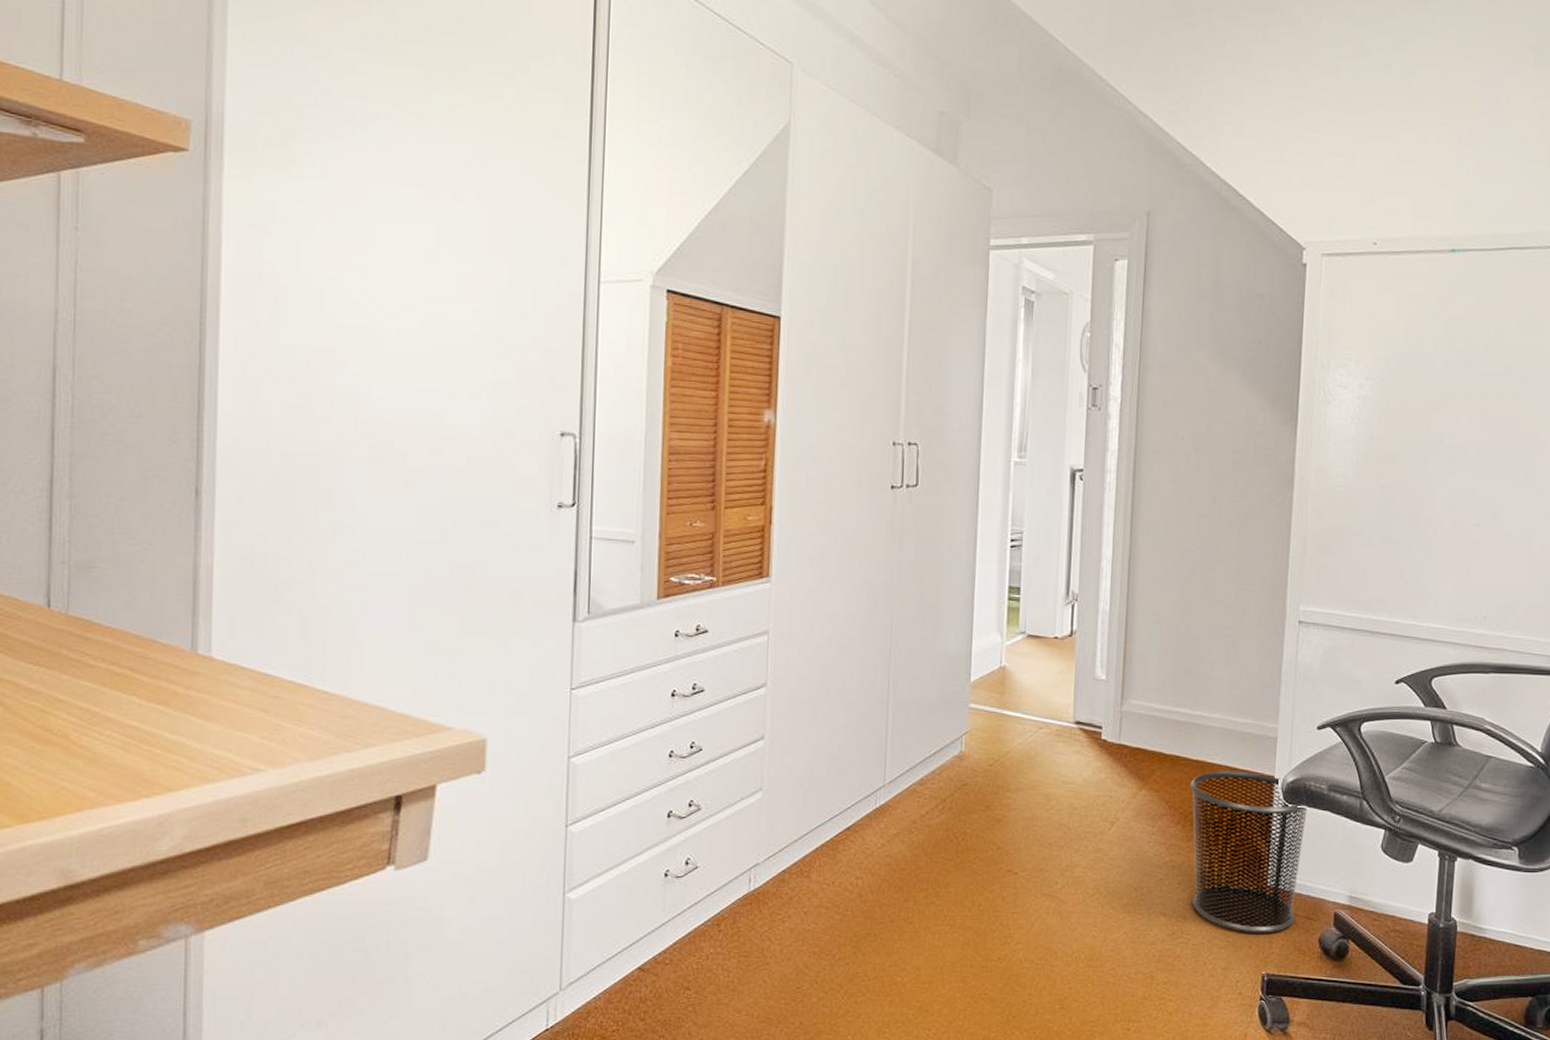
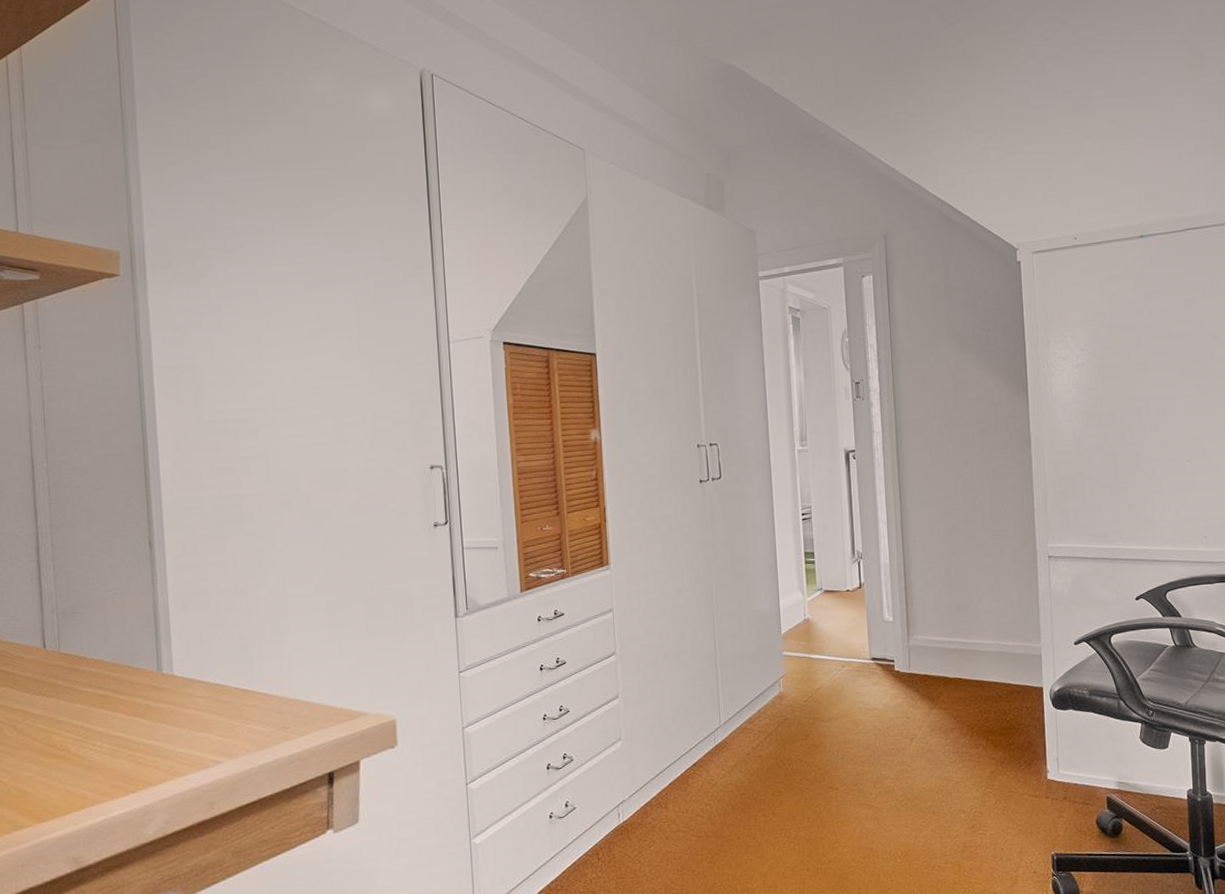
waste bin: present [1189,771,1309,933] -> none [972,686,1075,821]

